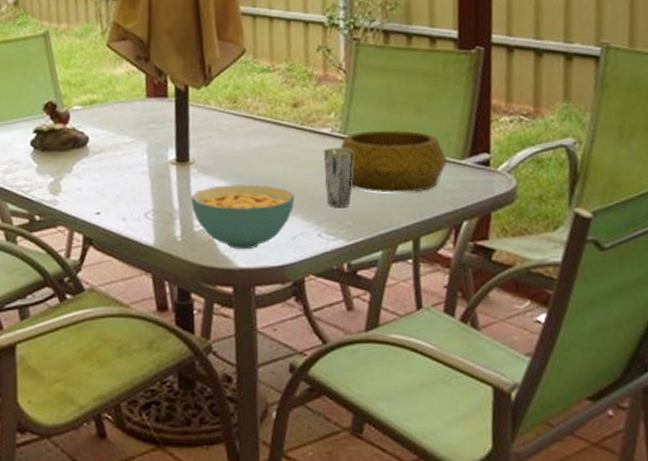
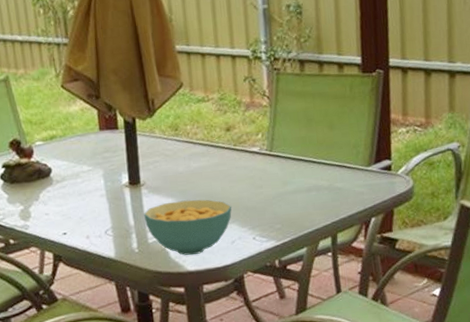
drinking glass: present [323,147,353,207] -> none [253,163,279,214]
decorative bowl: present [340,129,448,193] -> none [267,144,357,199]

